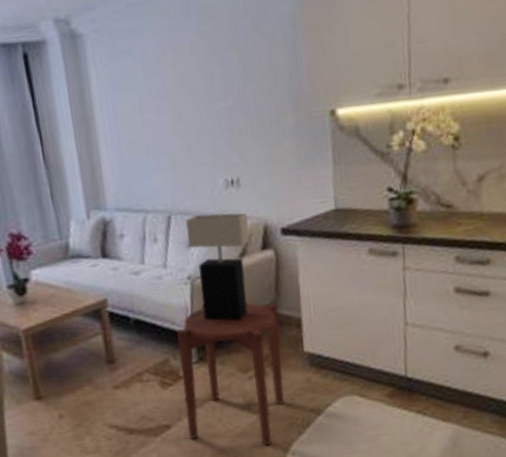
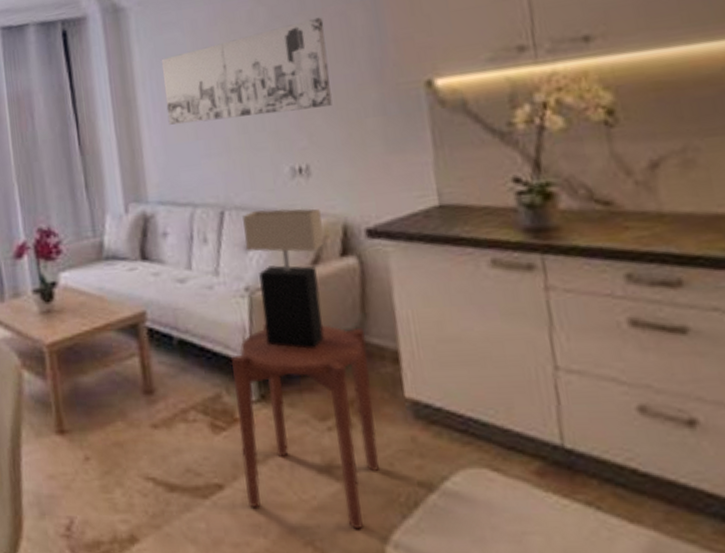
wall art: none [116,52,259,143] -> present [161,17,333,125]

